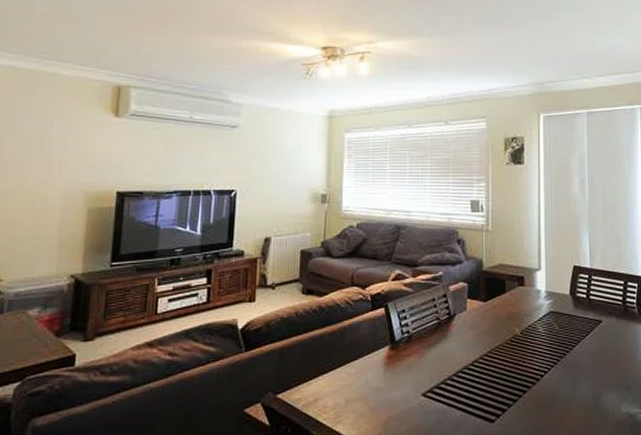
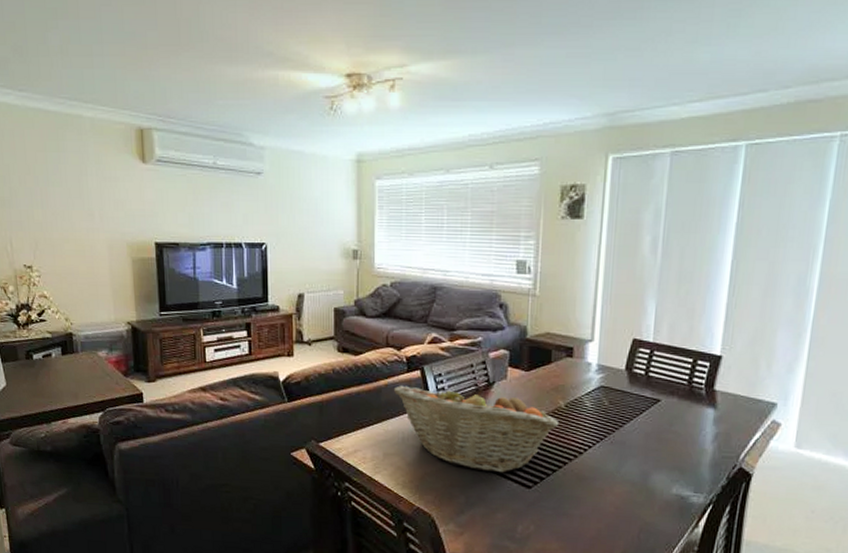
fruit basket: none [358,320,517,409] -> present [394,385,560,473]

